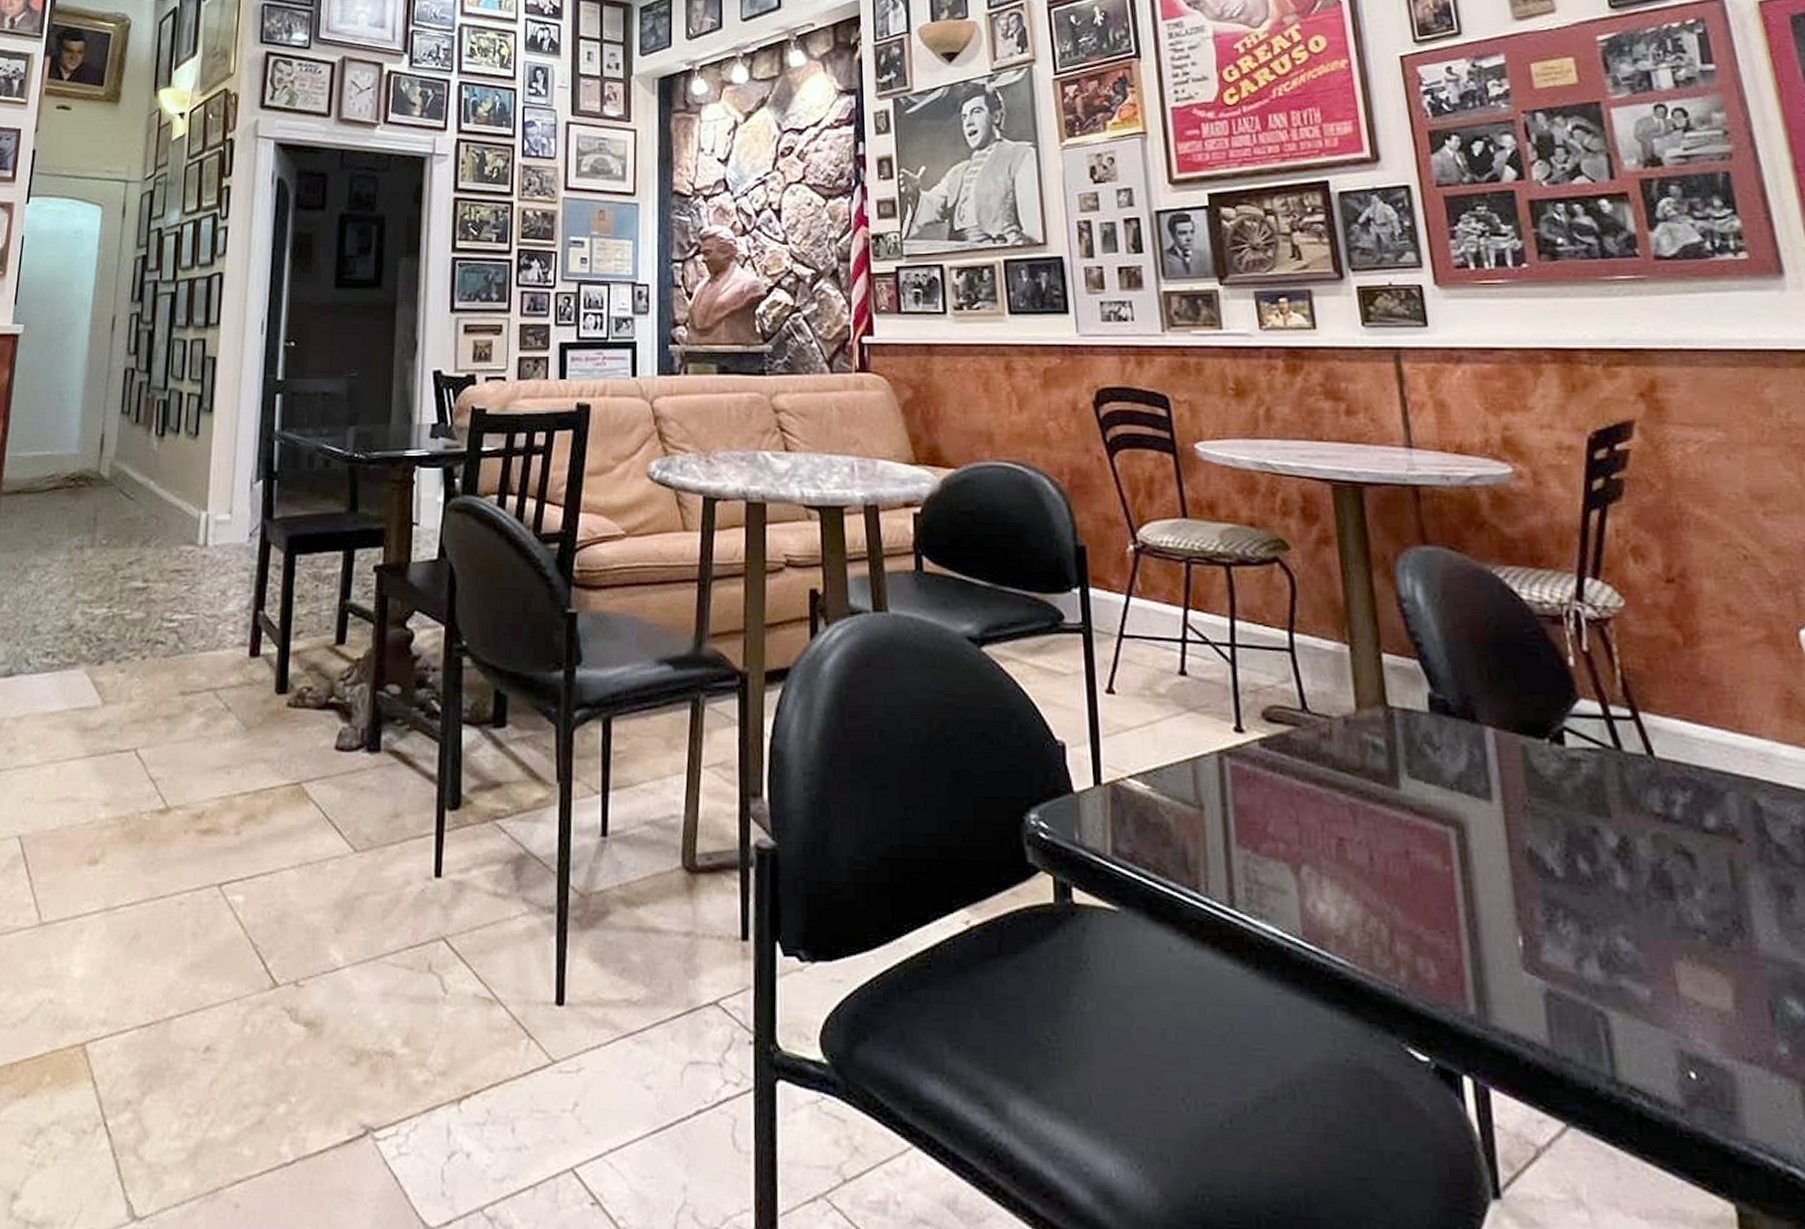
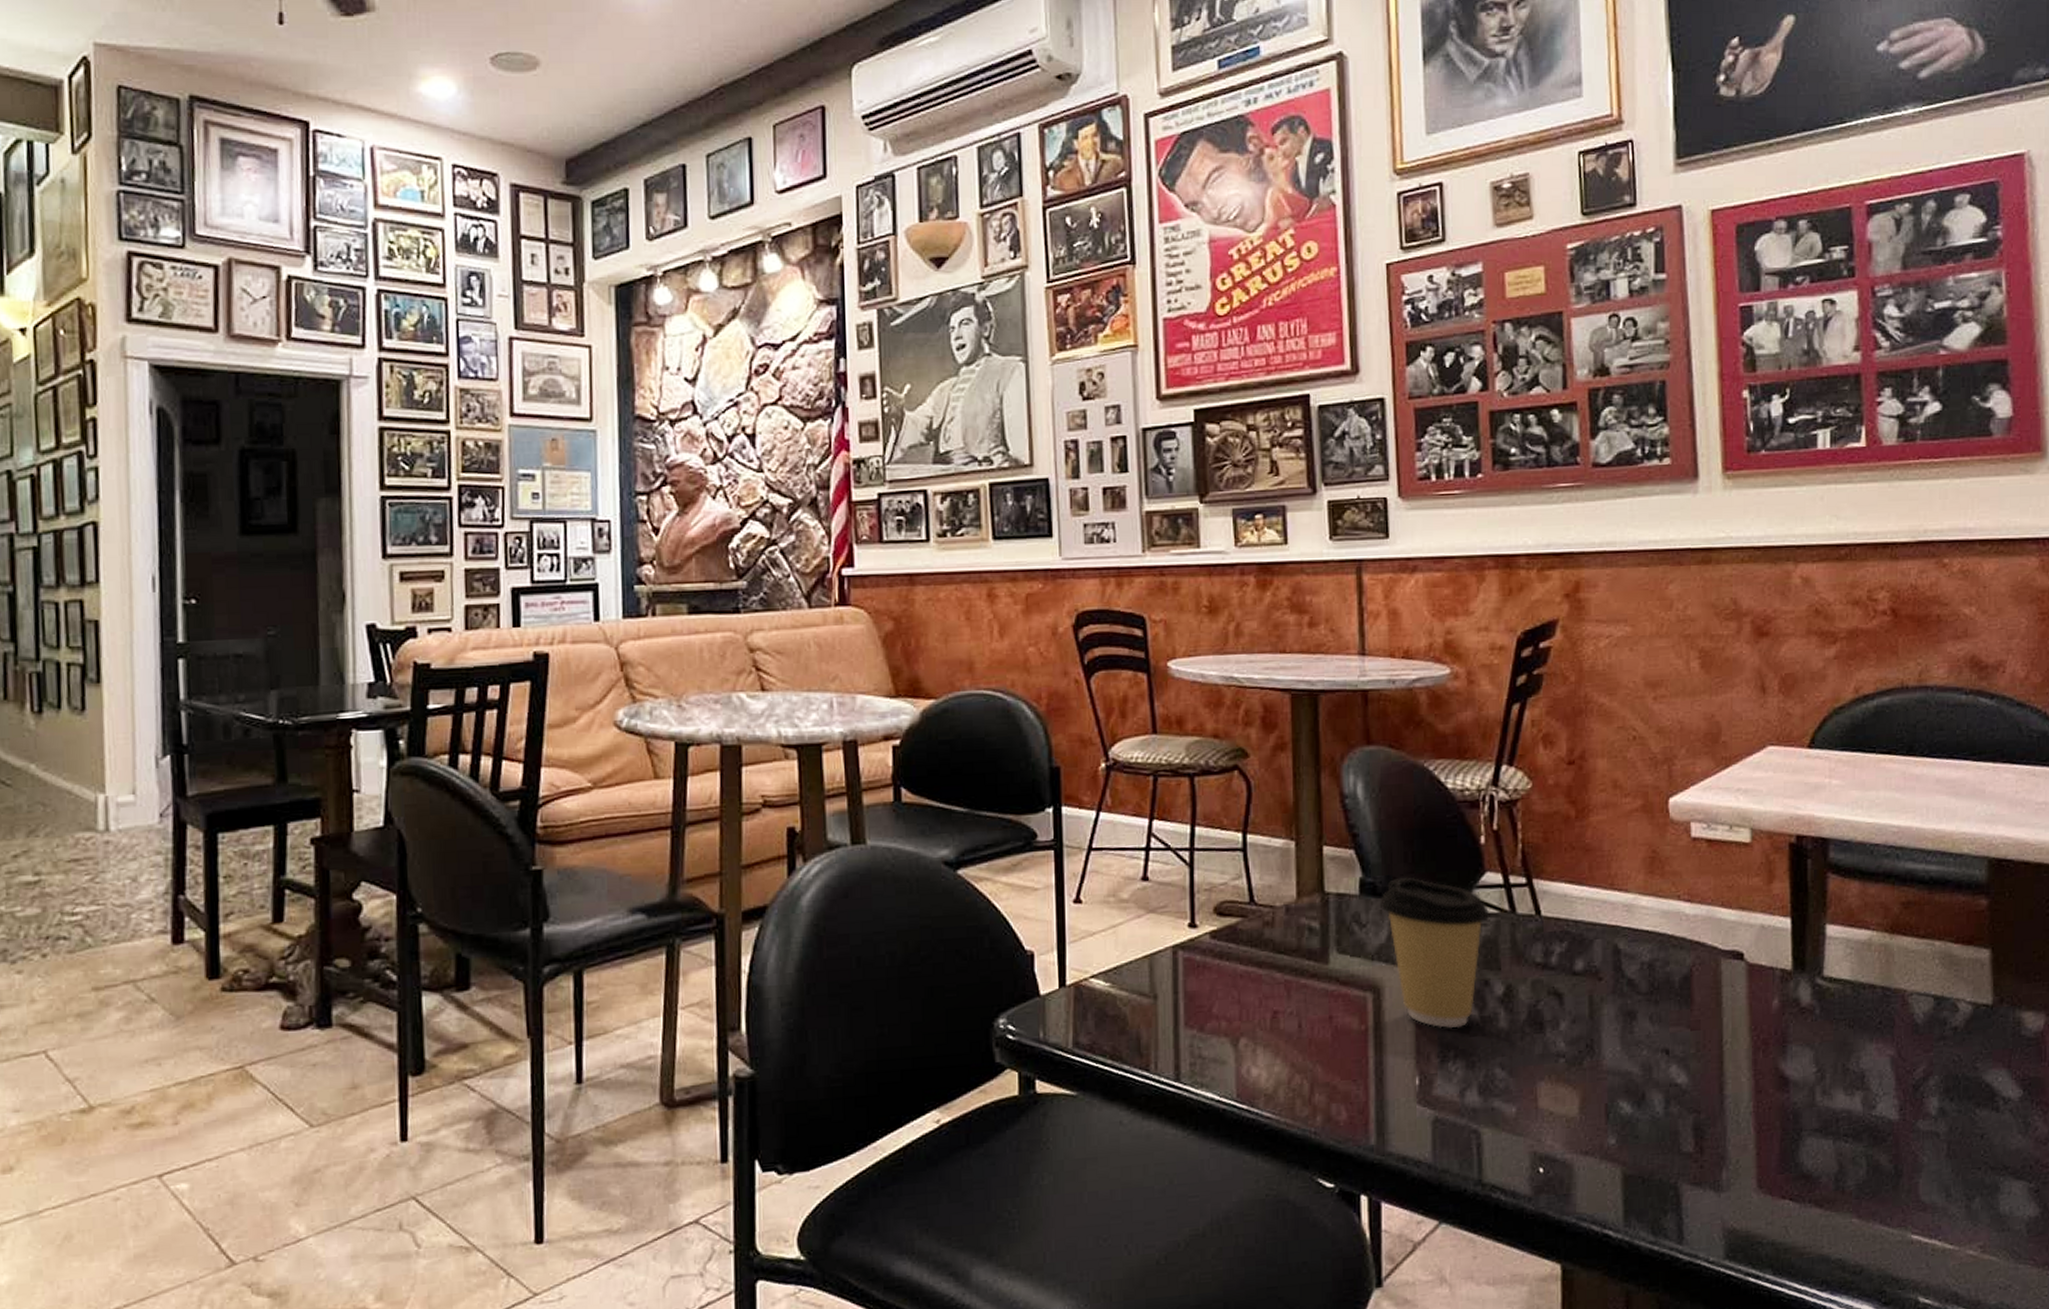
coffee cup: none [1454,696,1591,882] -> present [1379,877,1490,1029]

